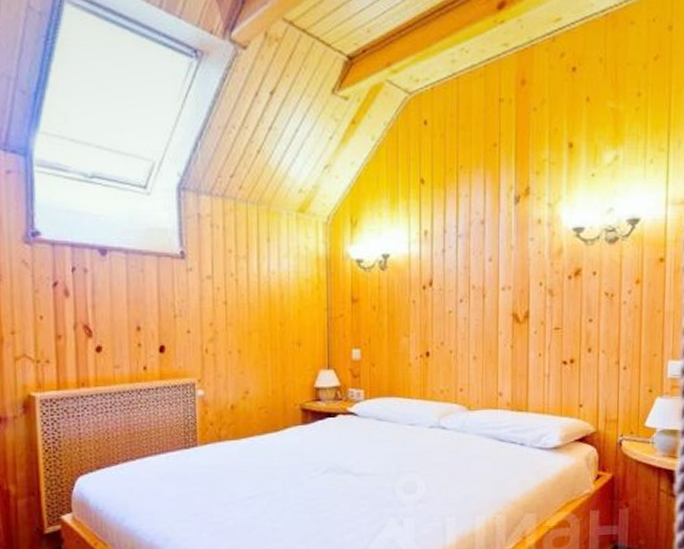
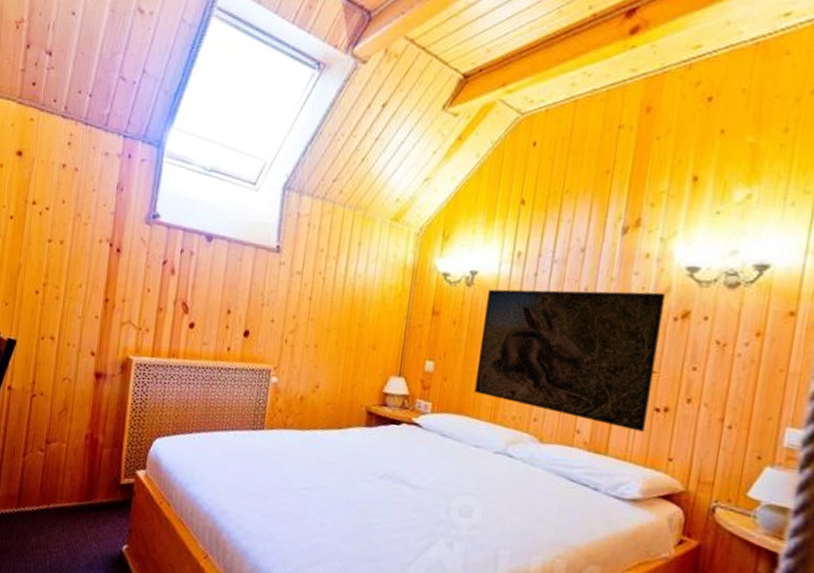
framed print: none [401,255,558,385] -> present [474,289,665,432]

